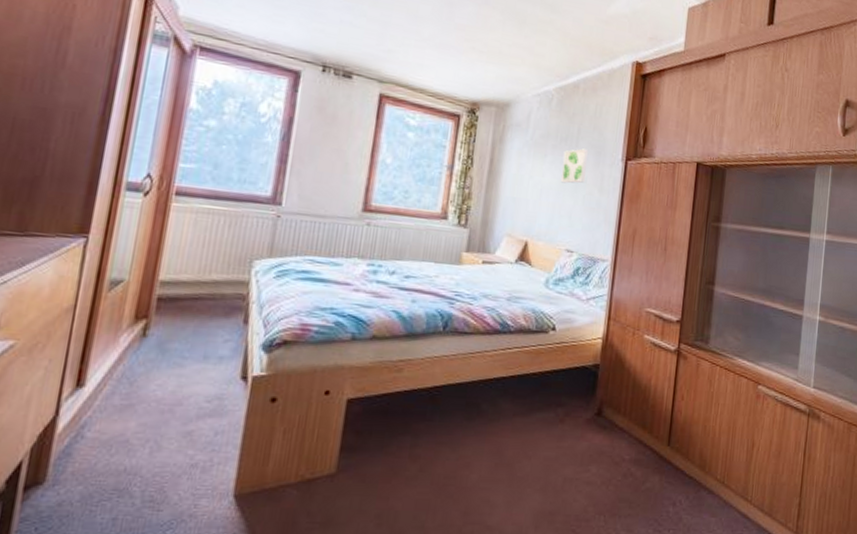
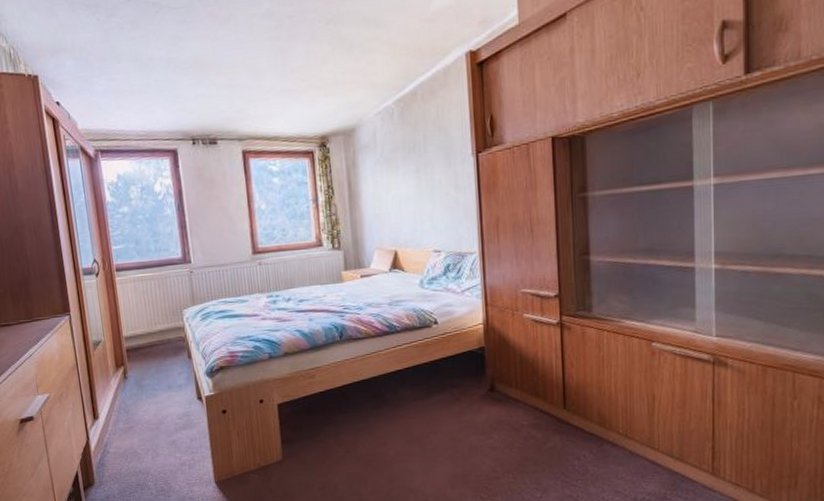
wall art: present [560,148,589,184] -> none [414,152,440,190]

